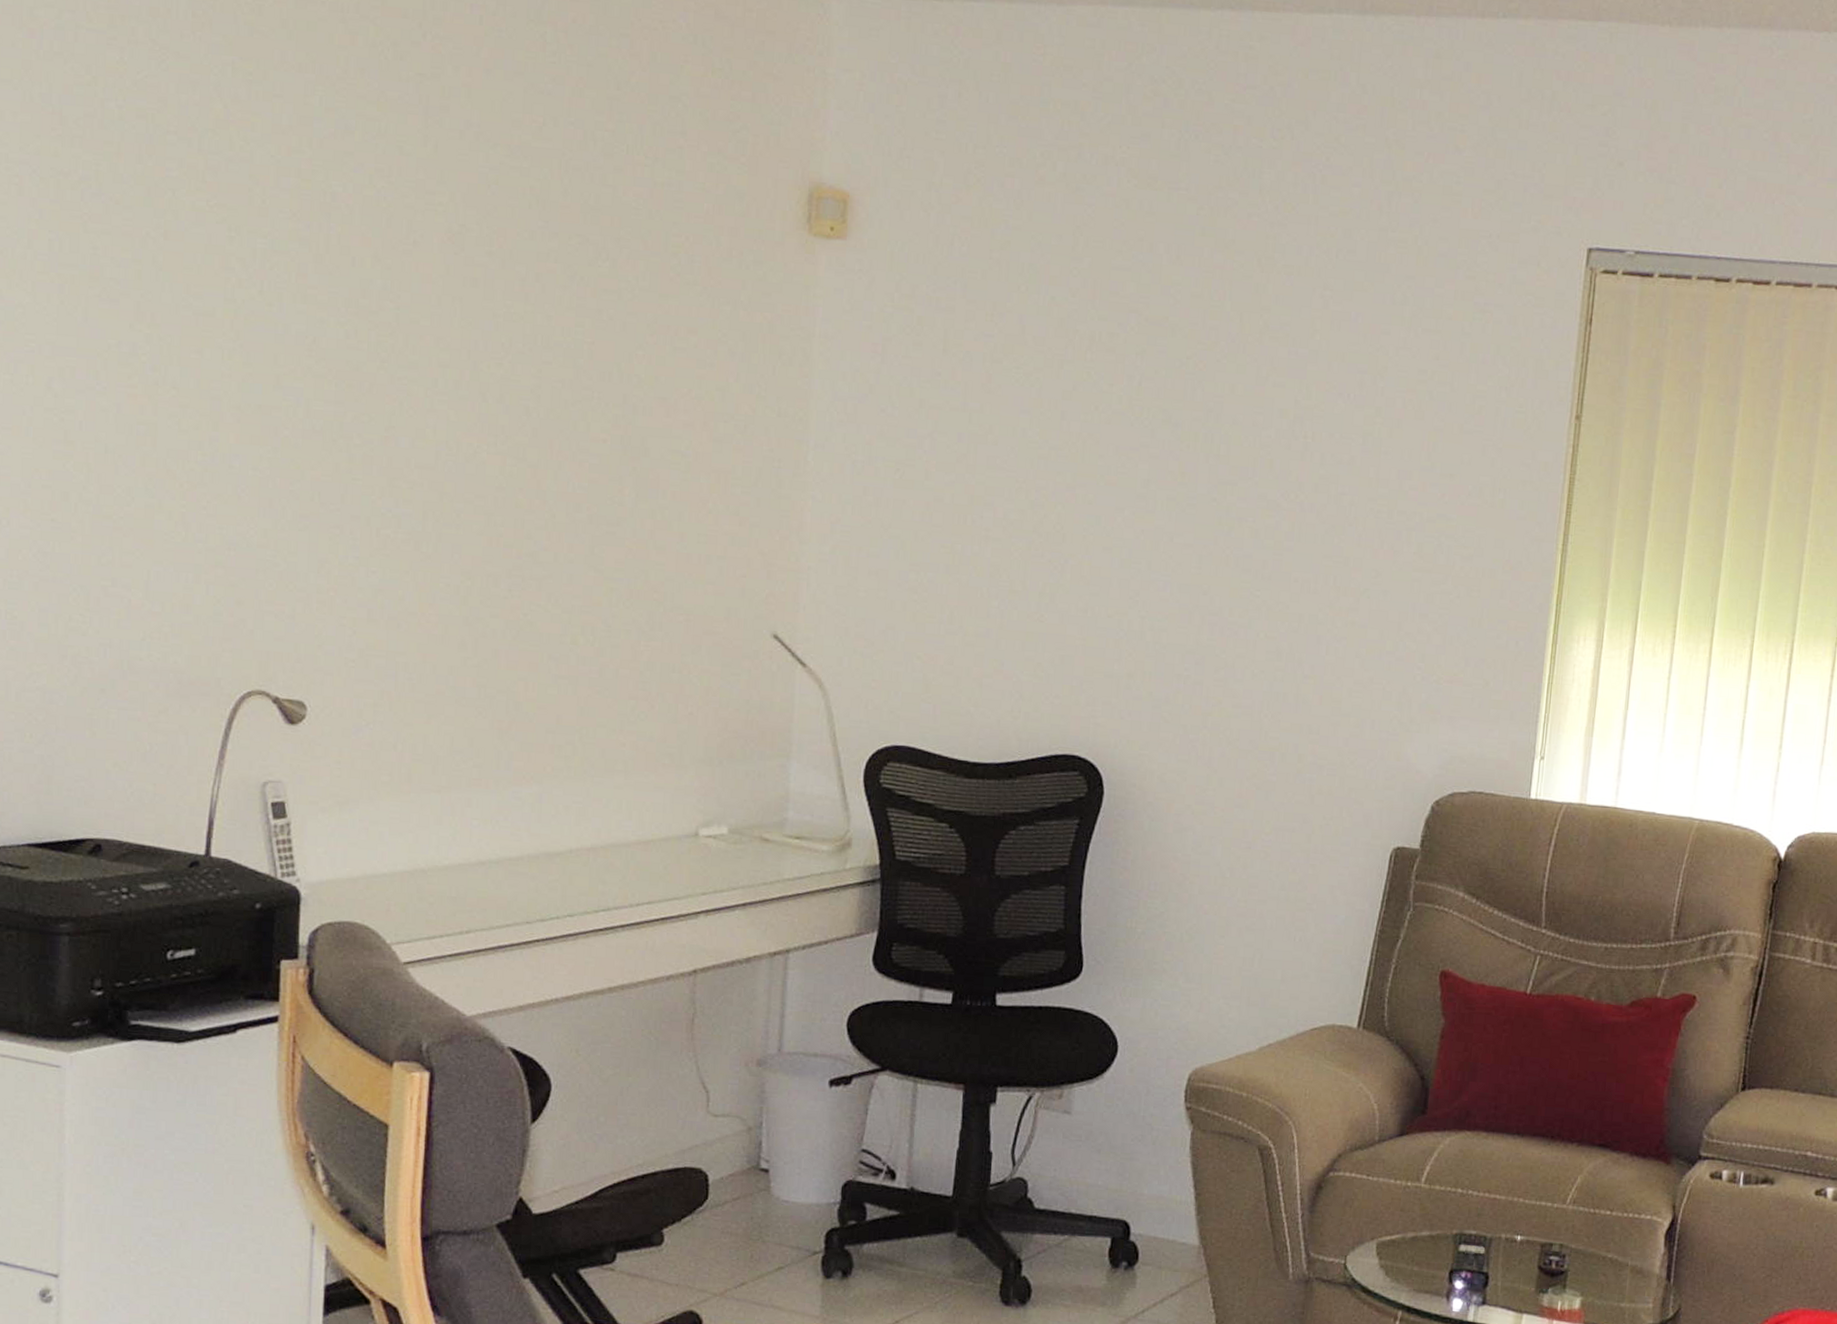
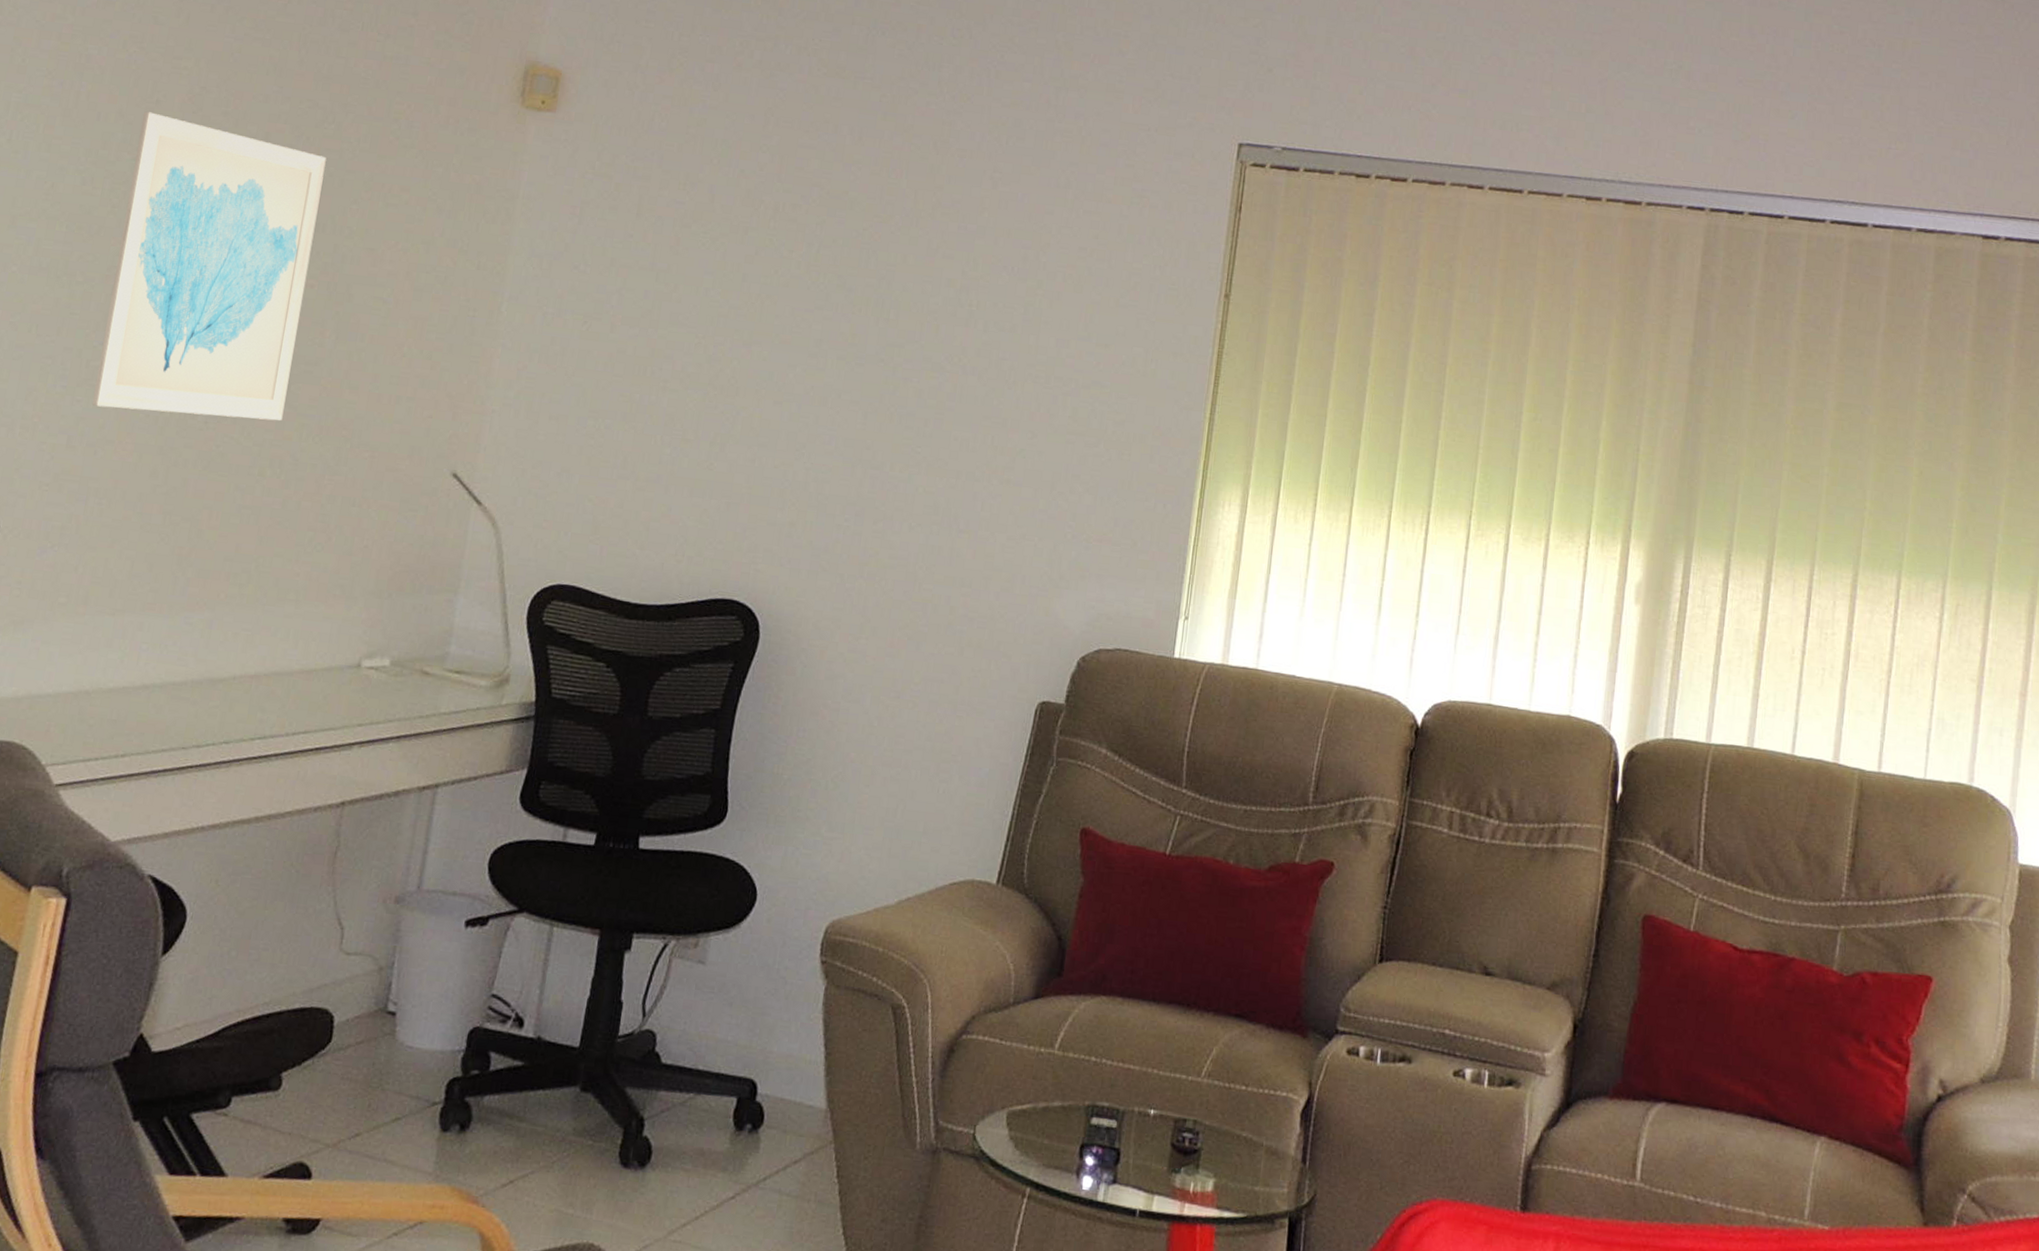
wall art: none [388,254,604,586] -> present [92,111,327,421]

